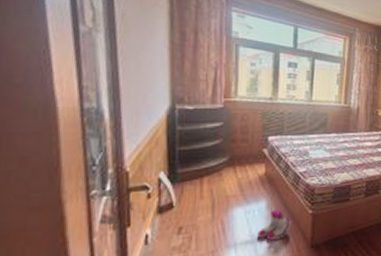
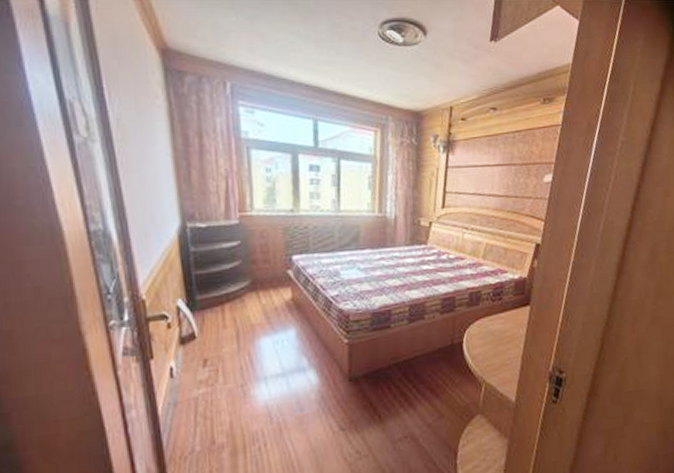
boots: present [257,209,292,241] -> none [288,338,326,374]

